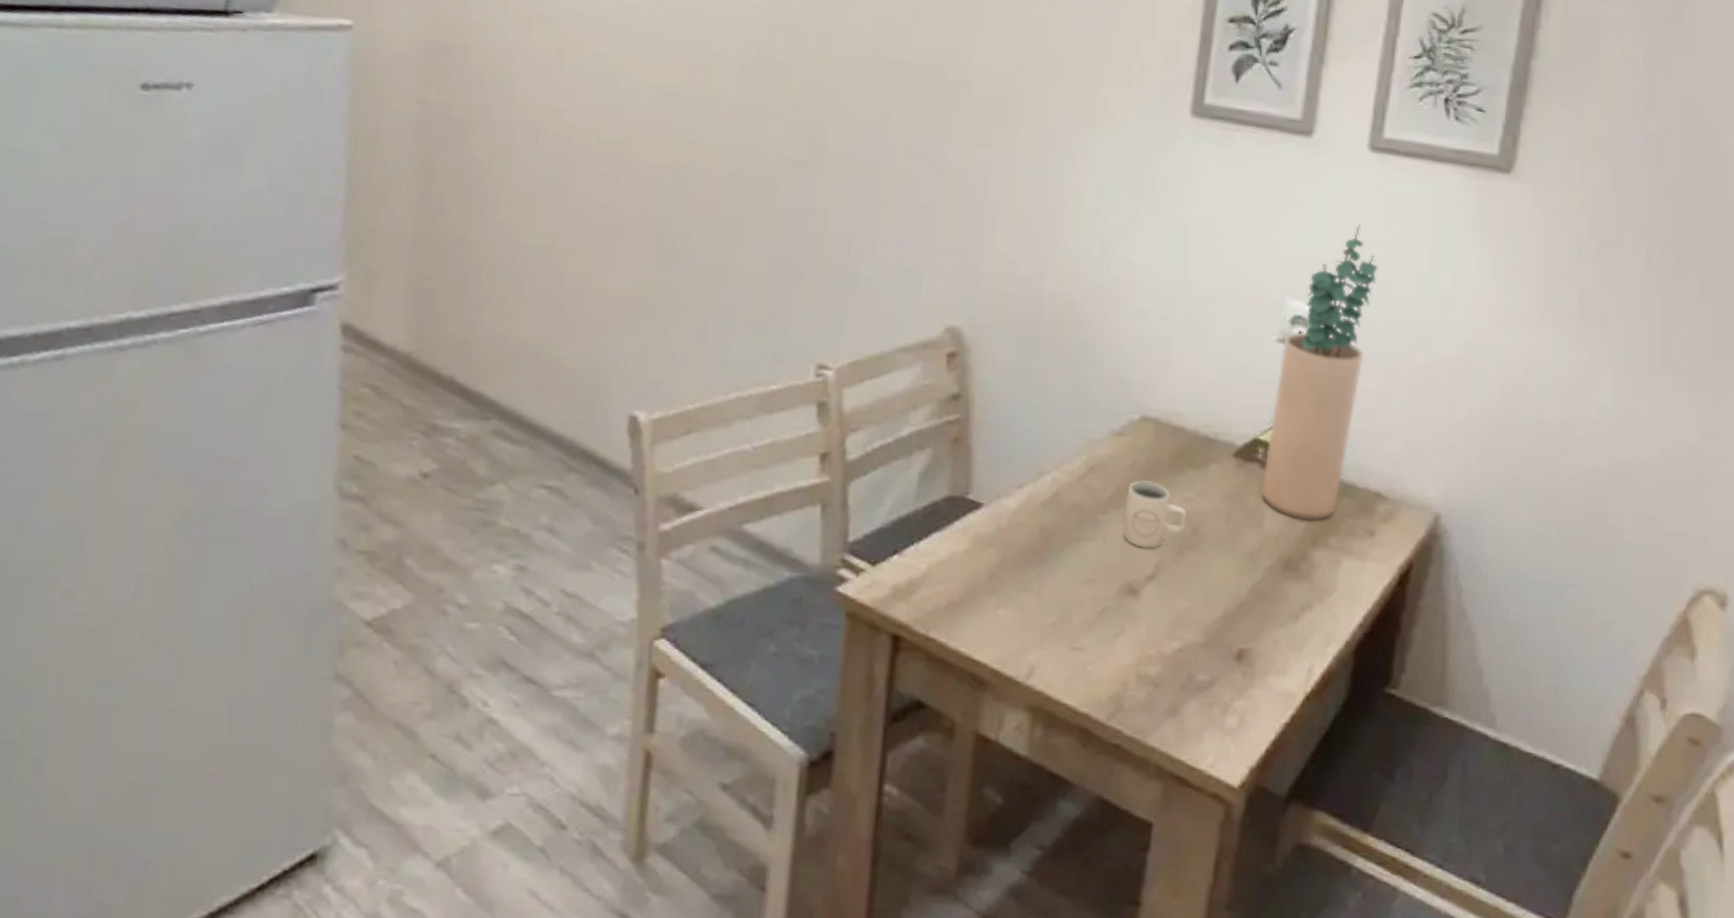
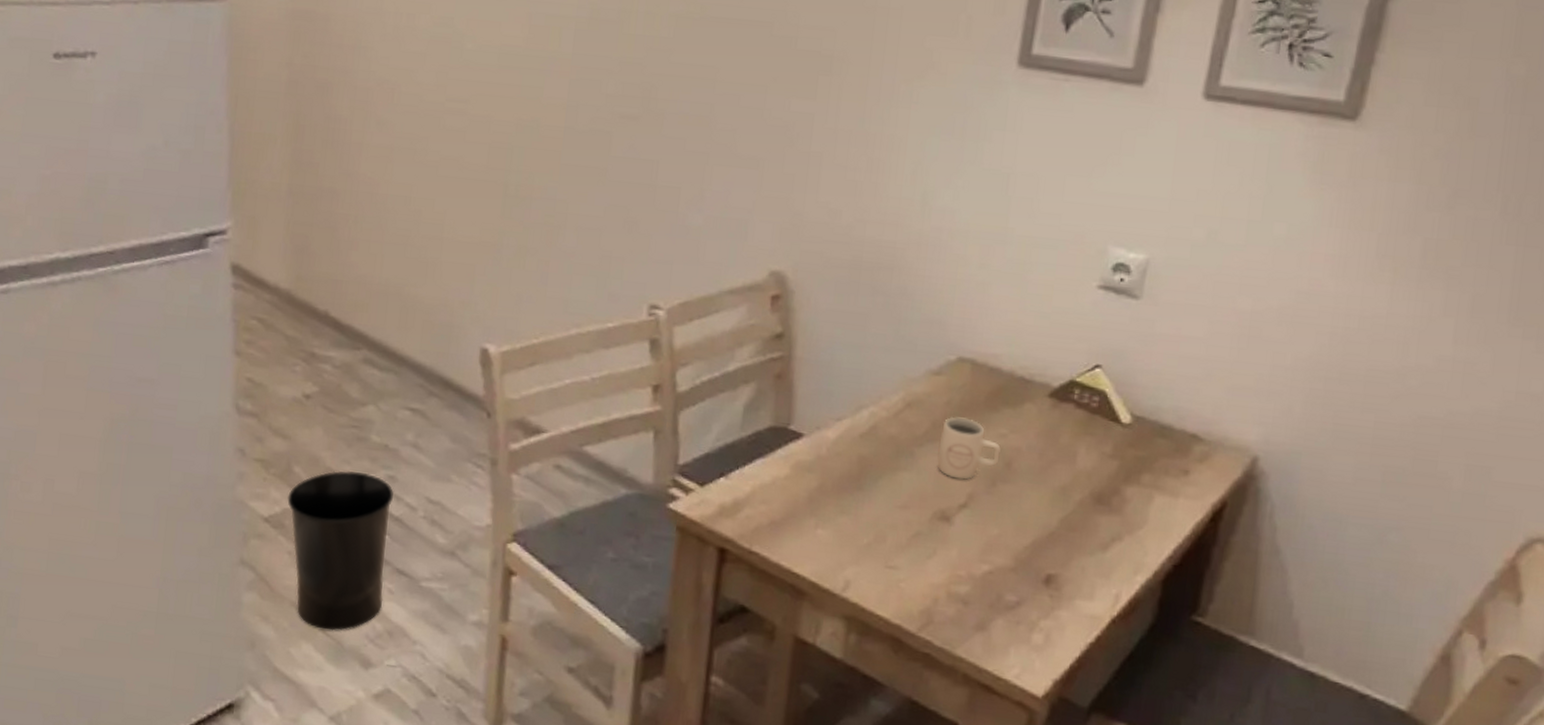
waste bin: none [395,562,523,755] -> present [287,471,394,631]
vase: present [1261,224,1378,521] -> none [1075,173,1207,459]

